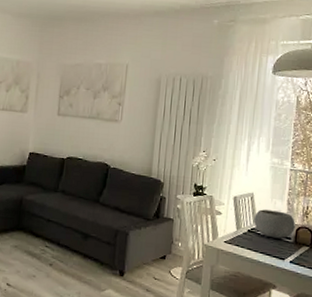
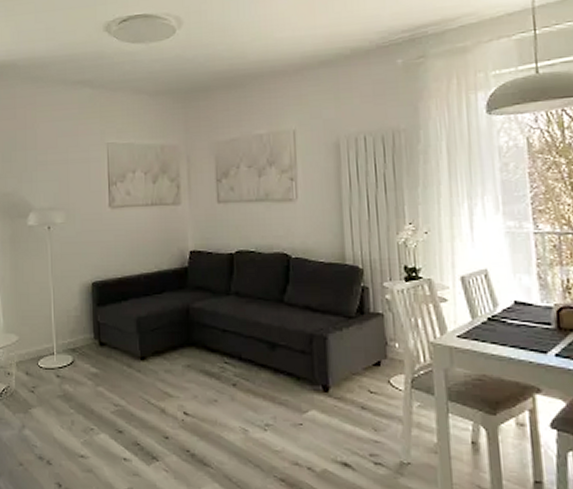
bowl: present [254,209,295,239] -> none [493,289,555,326]

